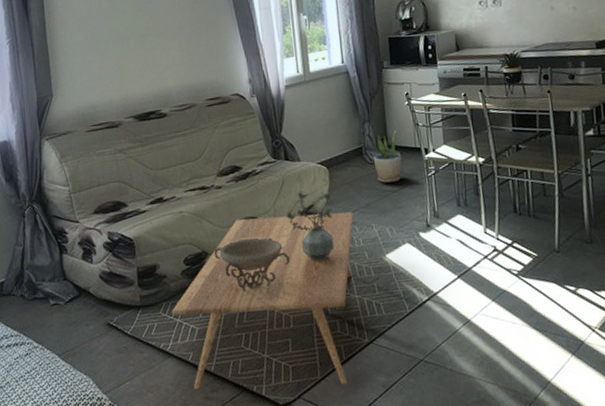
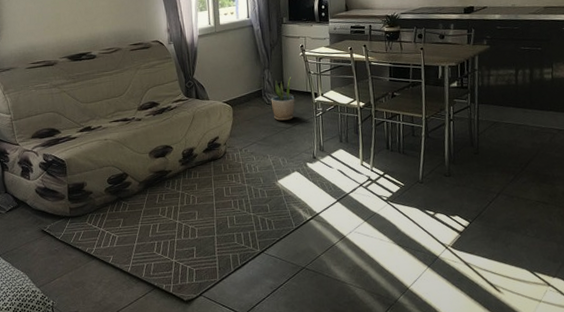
coffee table: present [171,212,355,390] -> none [95,144,253,287]
decorative bowl: present [214,238,290,292] -> none [133,163,197,207]
potted plant: present [286,191,335,261] -> none [195,125,235,184]

